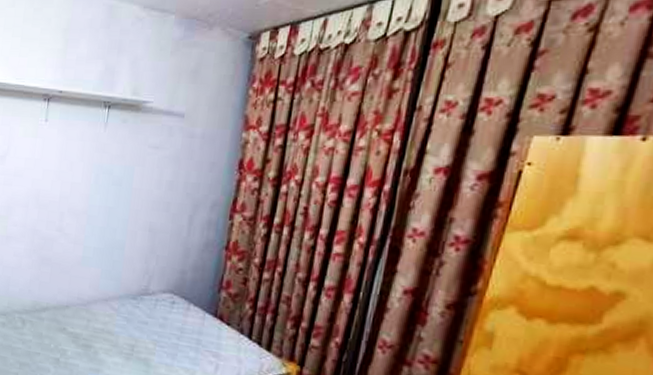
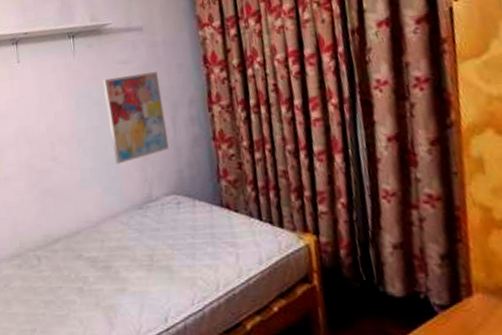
wall art: none [121,161,188,251] -> present [103,71,169,165]

